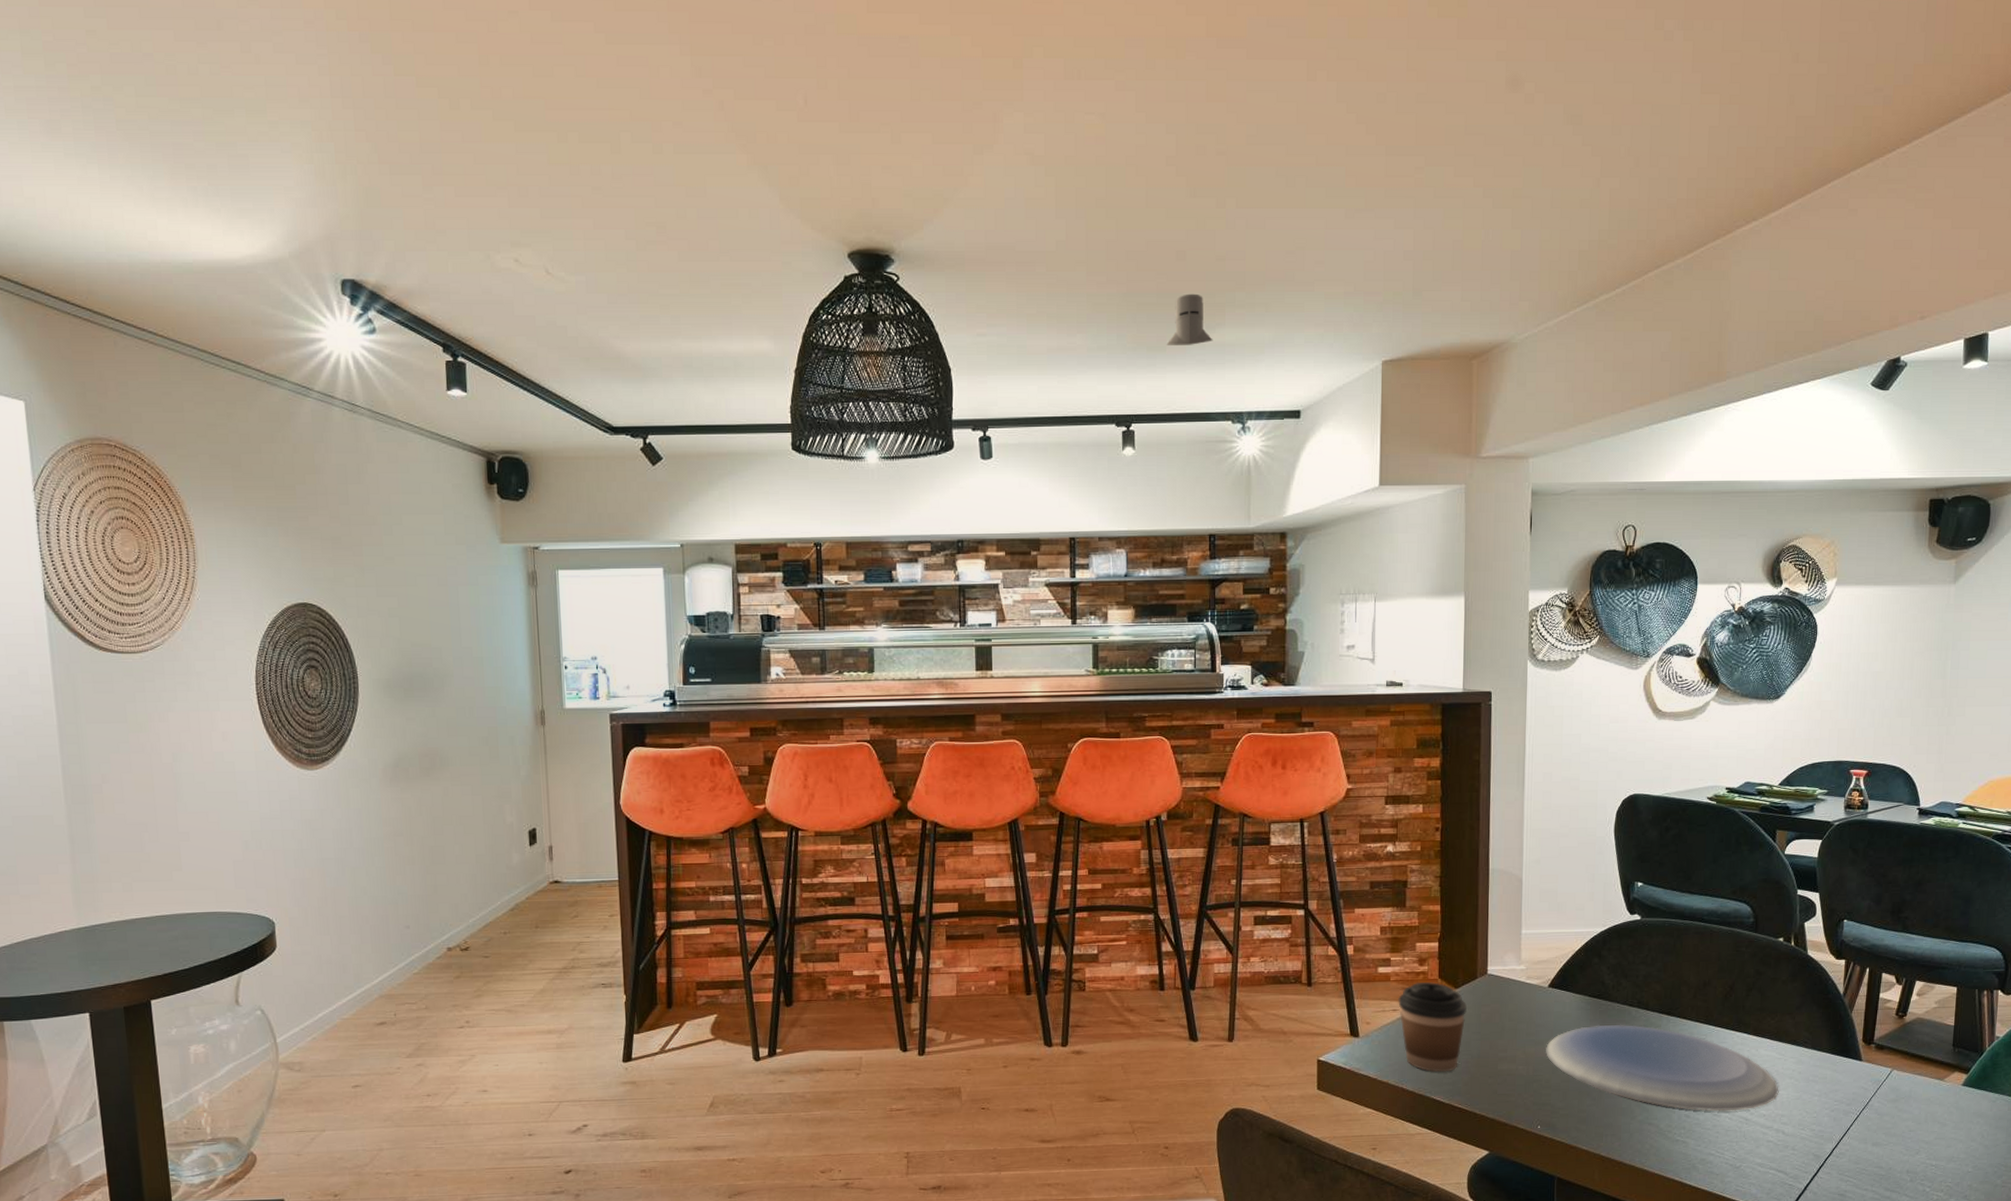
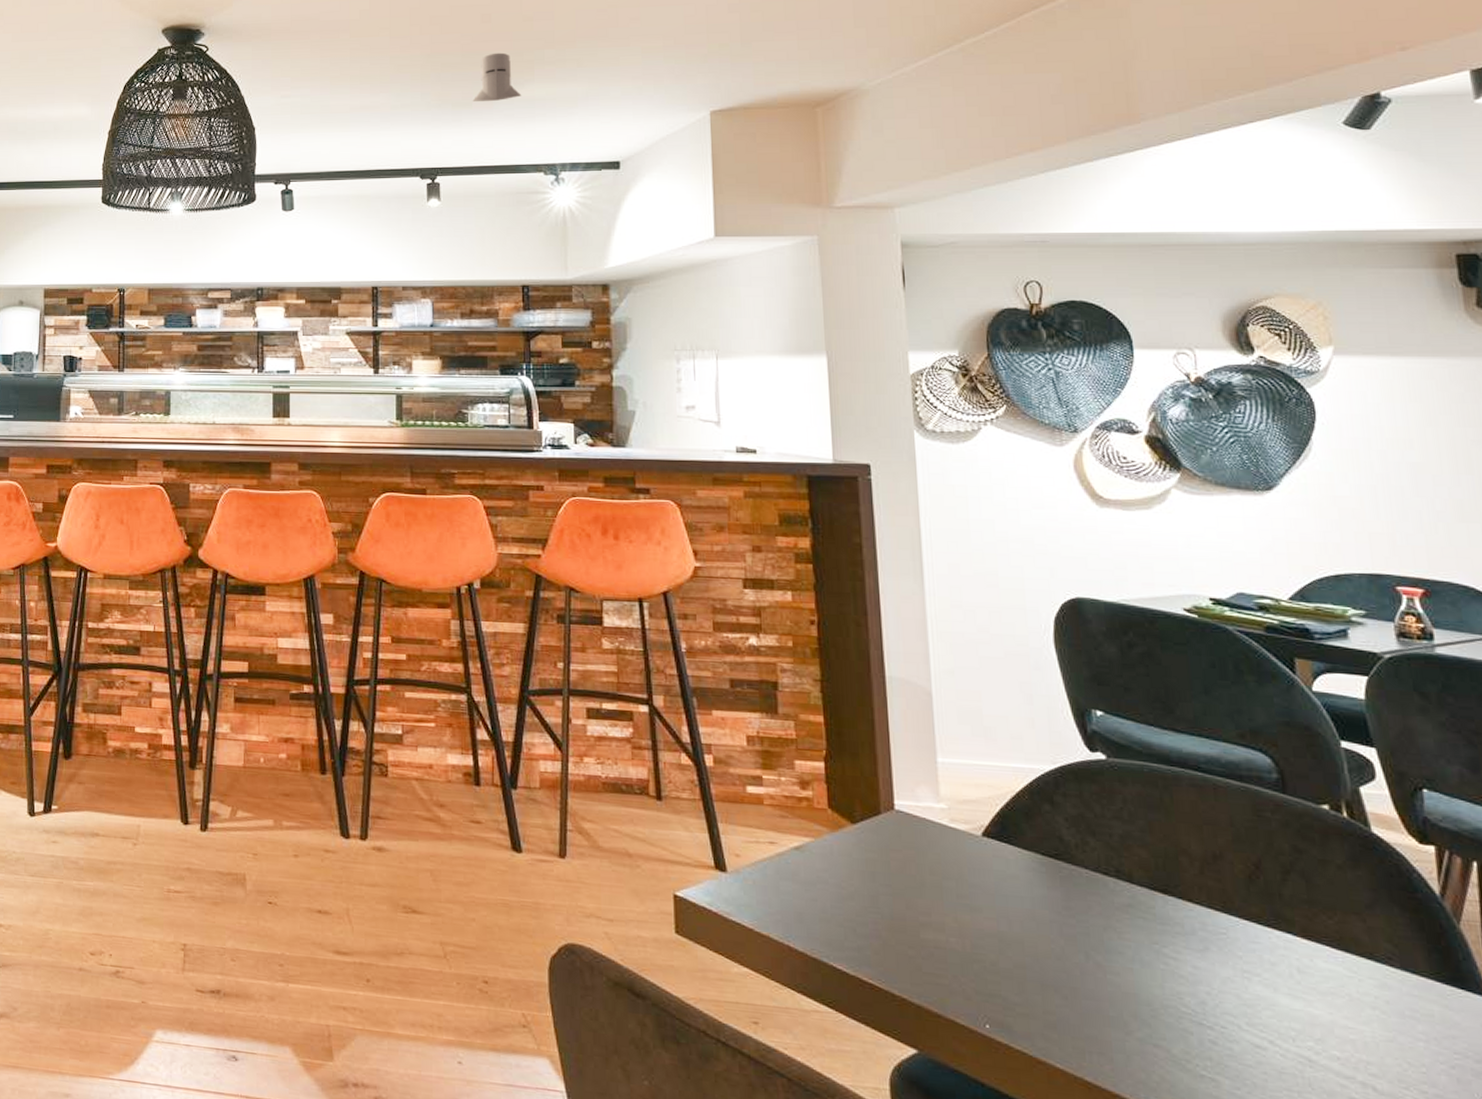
coffee cup: present [1398,982,1467,1073] -> none [775,809,870,933]
plate: present [1546,1024,1779,1111] -> none [986,895,1358,1046]

